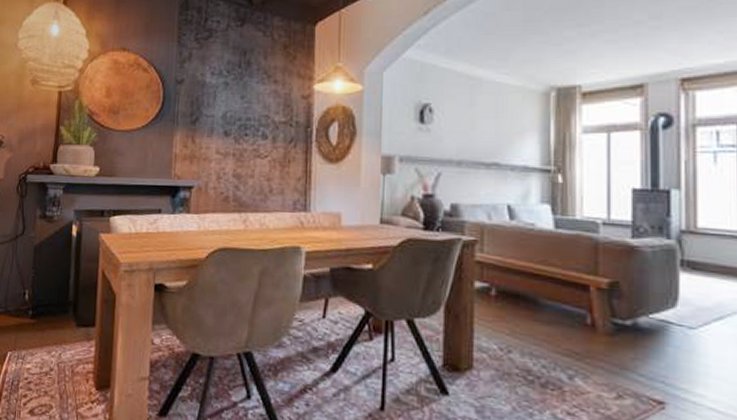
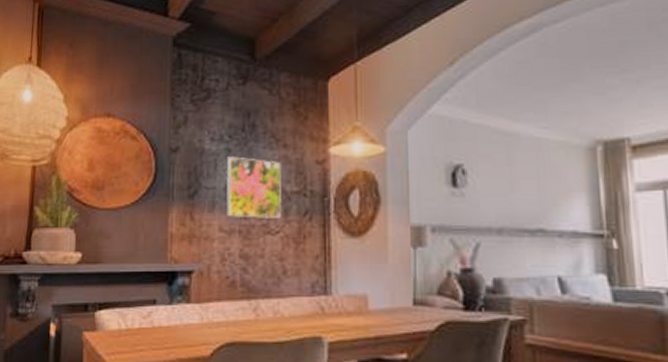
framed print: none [223,89,272,144] -> present [226,156,281,218]

